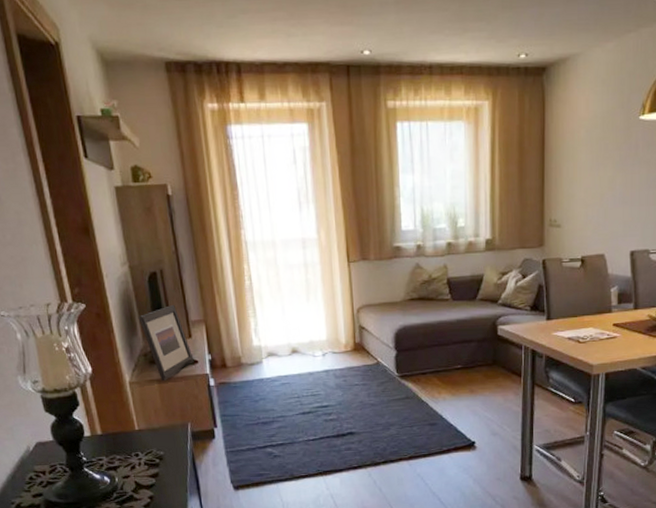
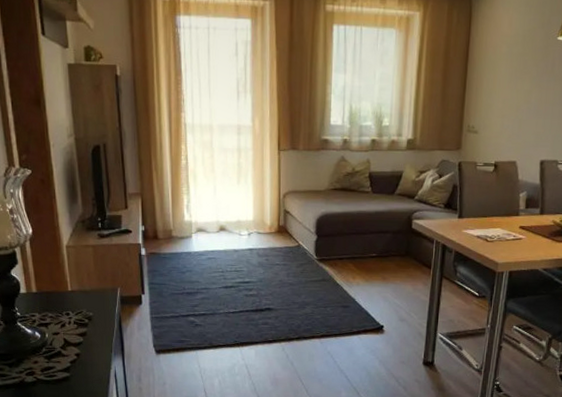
picture frame: present [138,304,194,382] -> none [79,176,128,248]

